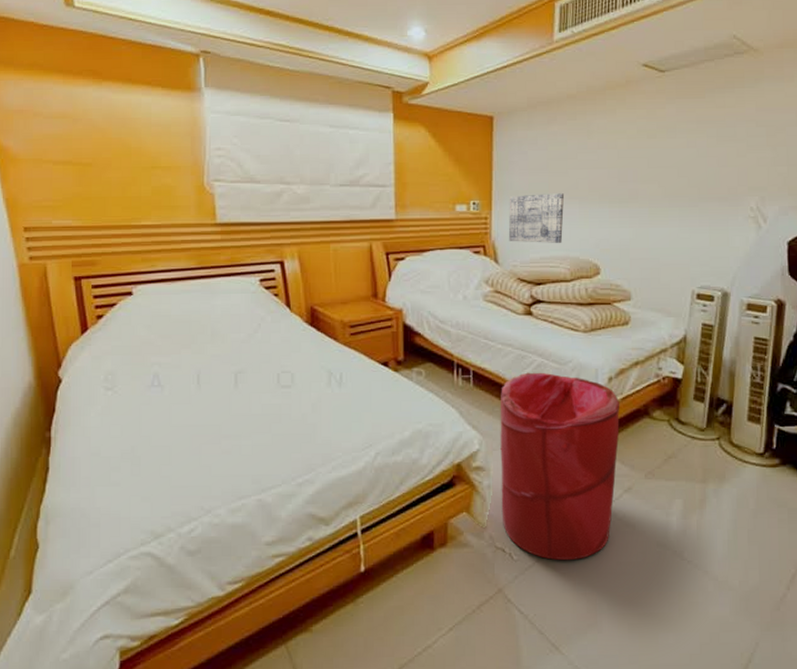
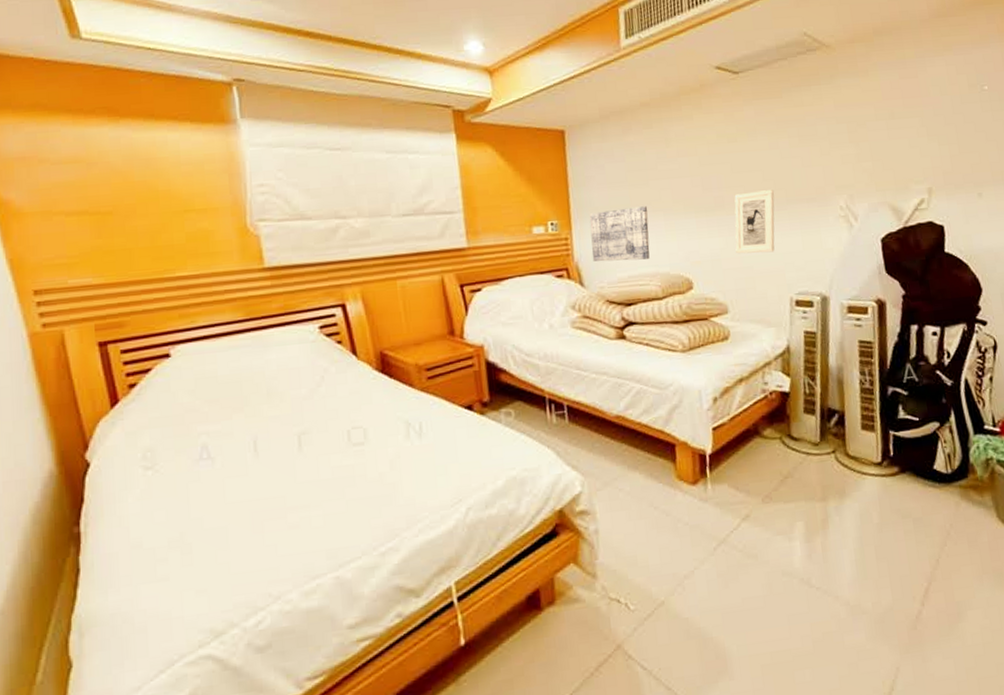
laundry hamper: present [500,372,620,561] -> none [599,399,732,605]
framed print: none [644,186,688,246] -> present [734,190,775,254]

